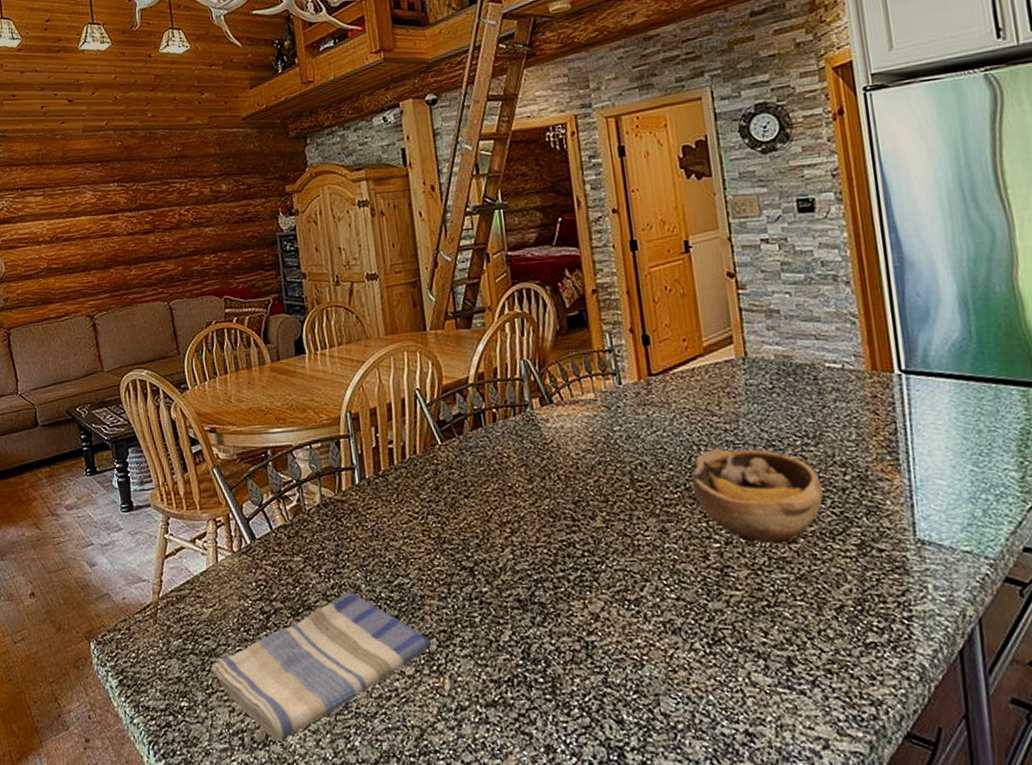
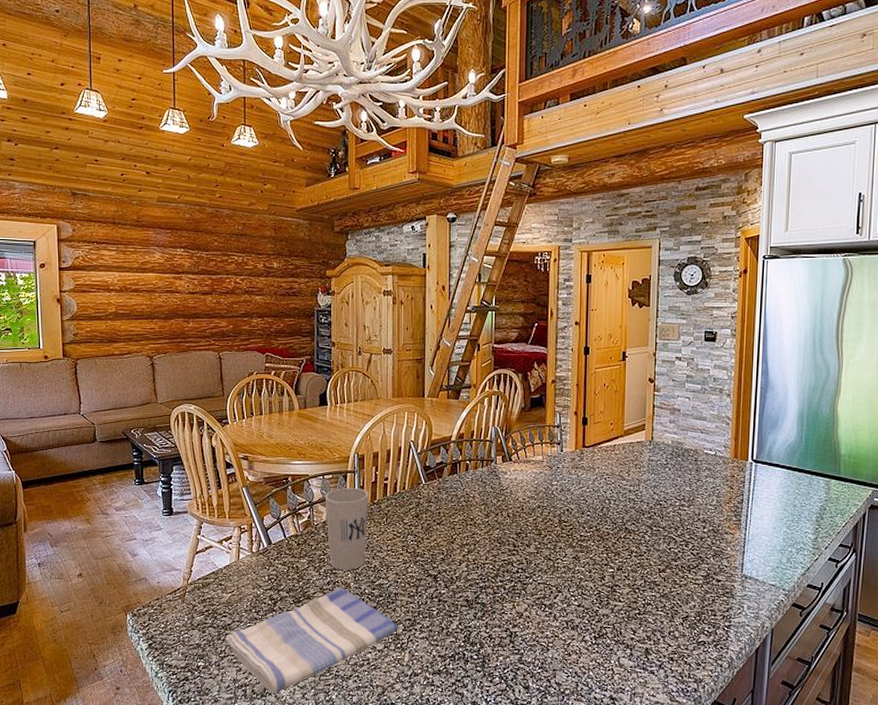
cup: none [315,456,377,568] -> present [325,487,369,570]
bowl: present [692,449,823,544] -> none [602,504,688,572]

